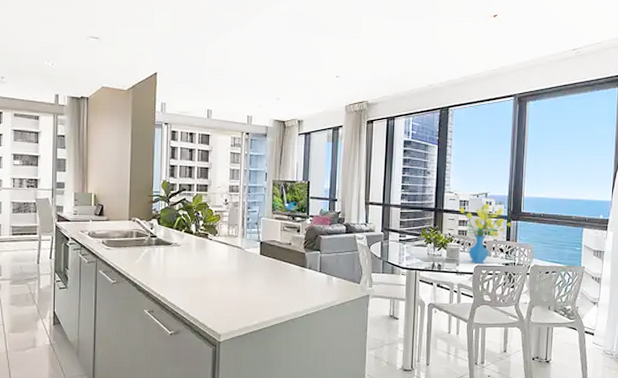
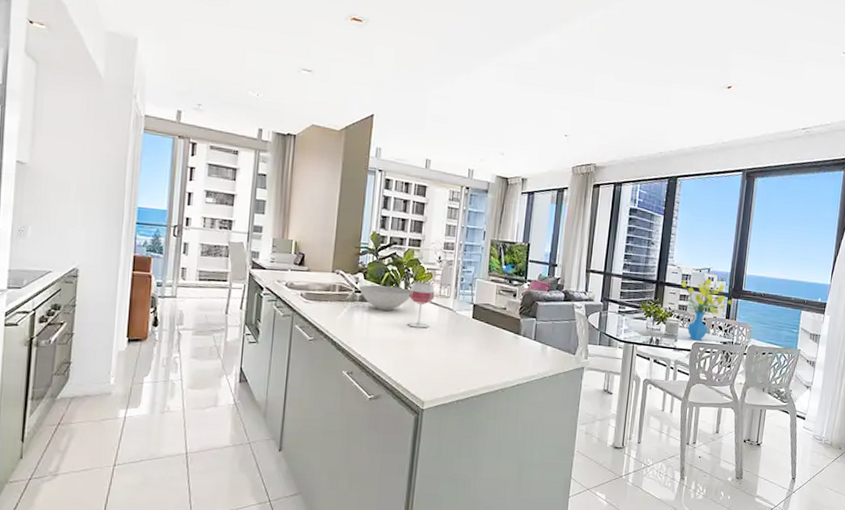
bowl: none [155,229,201,252] -> present [360,285,411,311]
wineglass: none [200,225,224,267] -> present [407,282,435,328]

